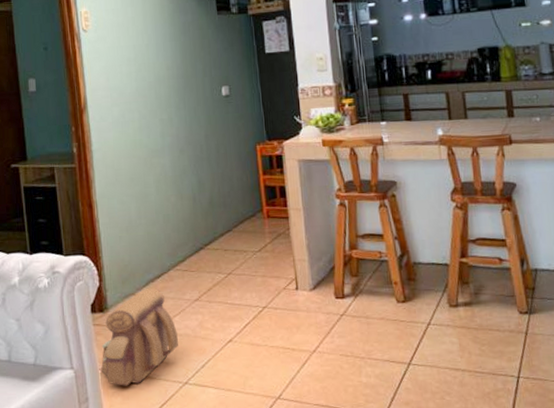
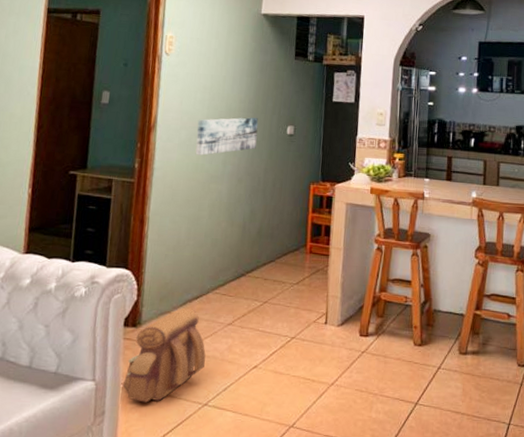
wall art: none [128,83,192,131] -> present [195,117,259,156]

